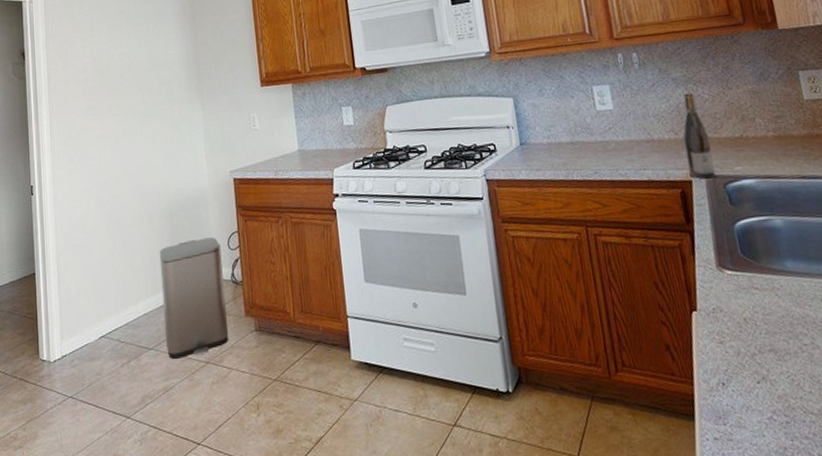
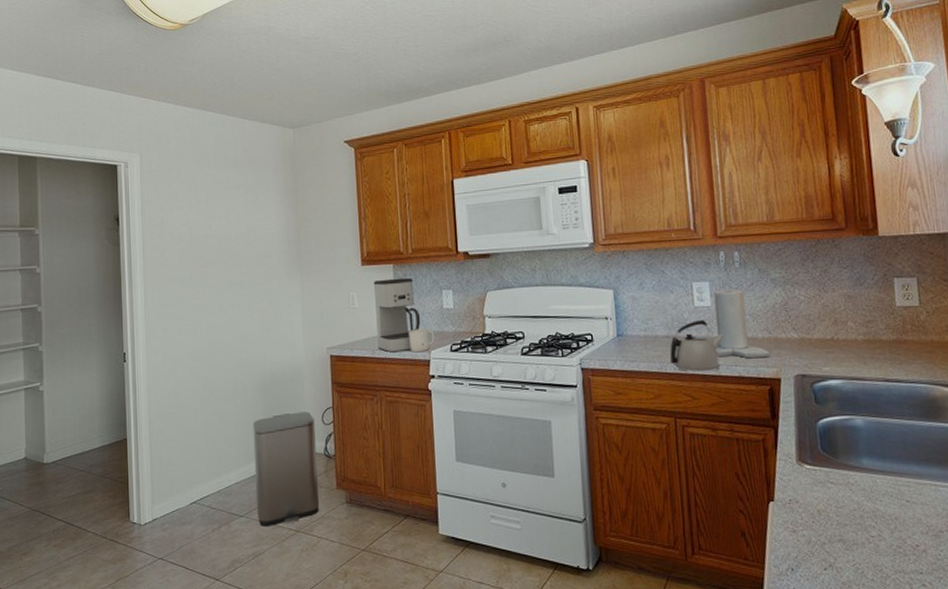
coffee maker: none [273,96,322,173] -> present [373,277,421,353]
mug: none [309,146,337,172] -> present [407,328,435,353]
kettle: none [575,124,630,179] -> present [670,320,724,373]
paper towel: none [615,91,680,162] -> present [713,289,771,359]
wine bottle: present [683,92,715,179] -> none [776,294,804,378]

